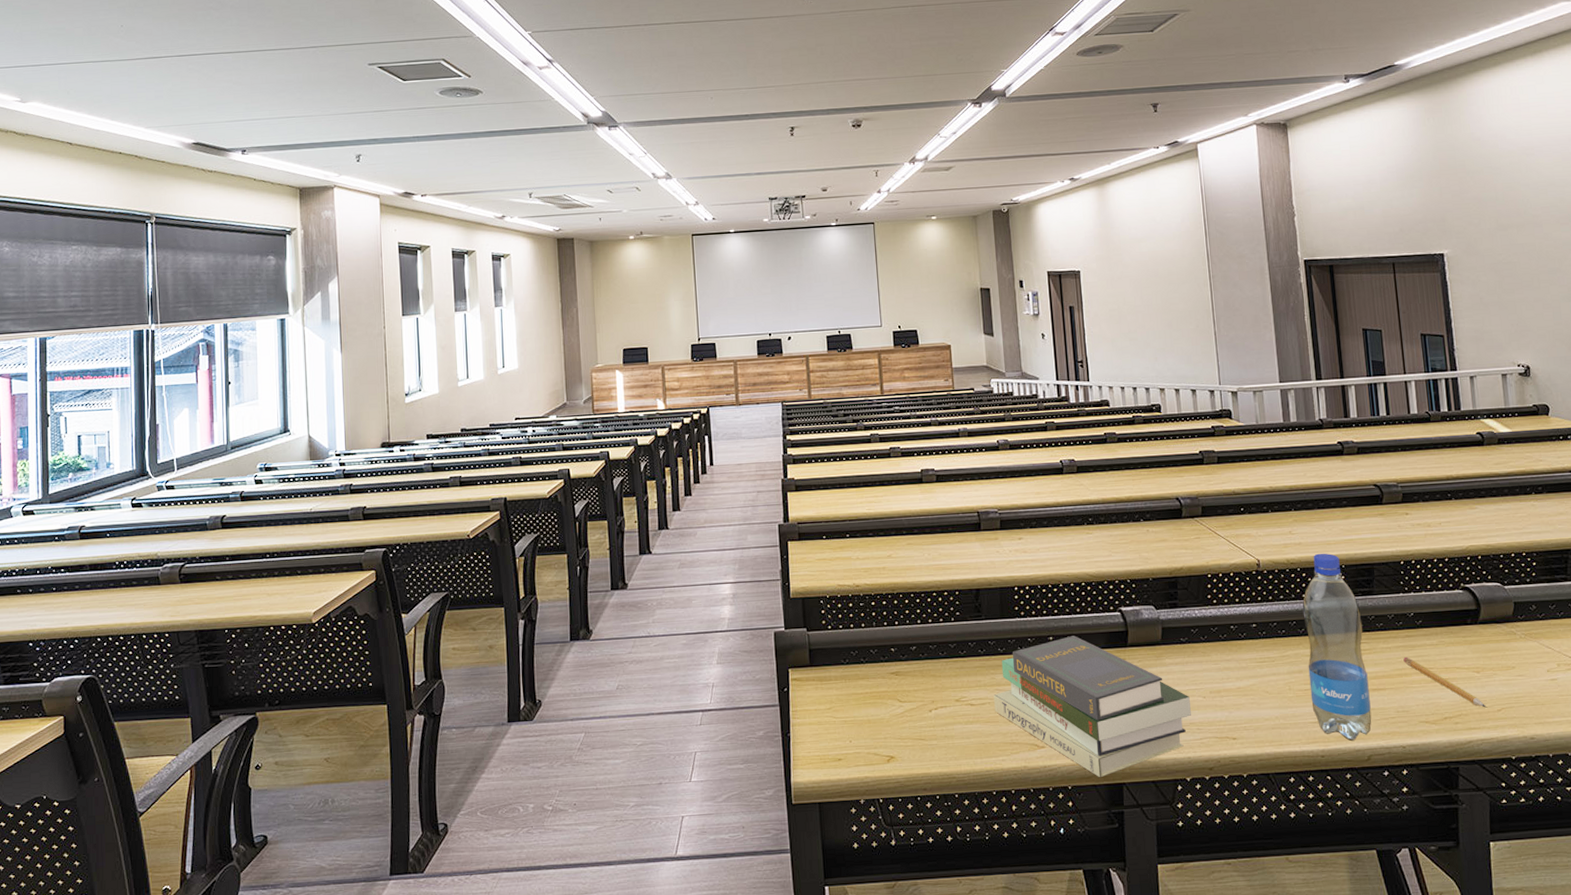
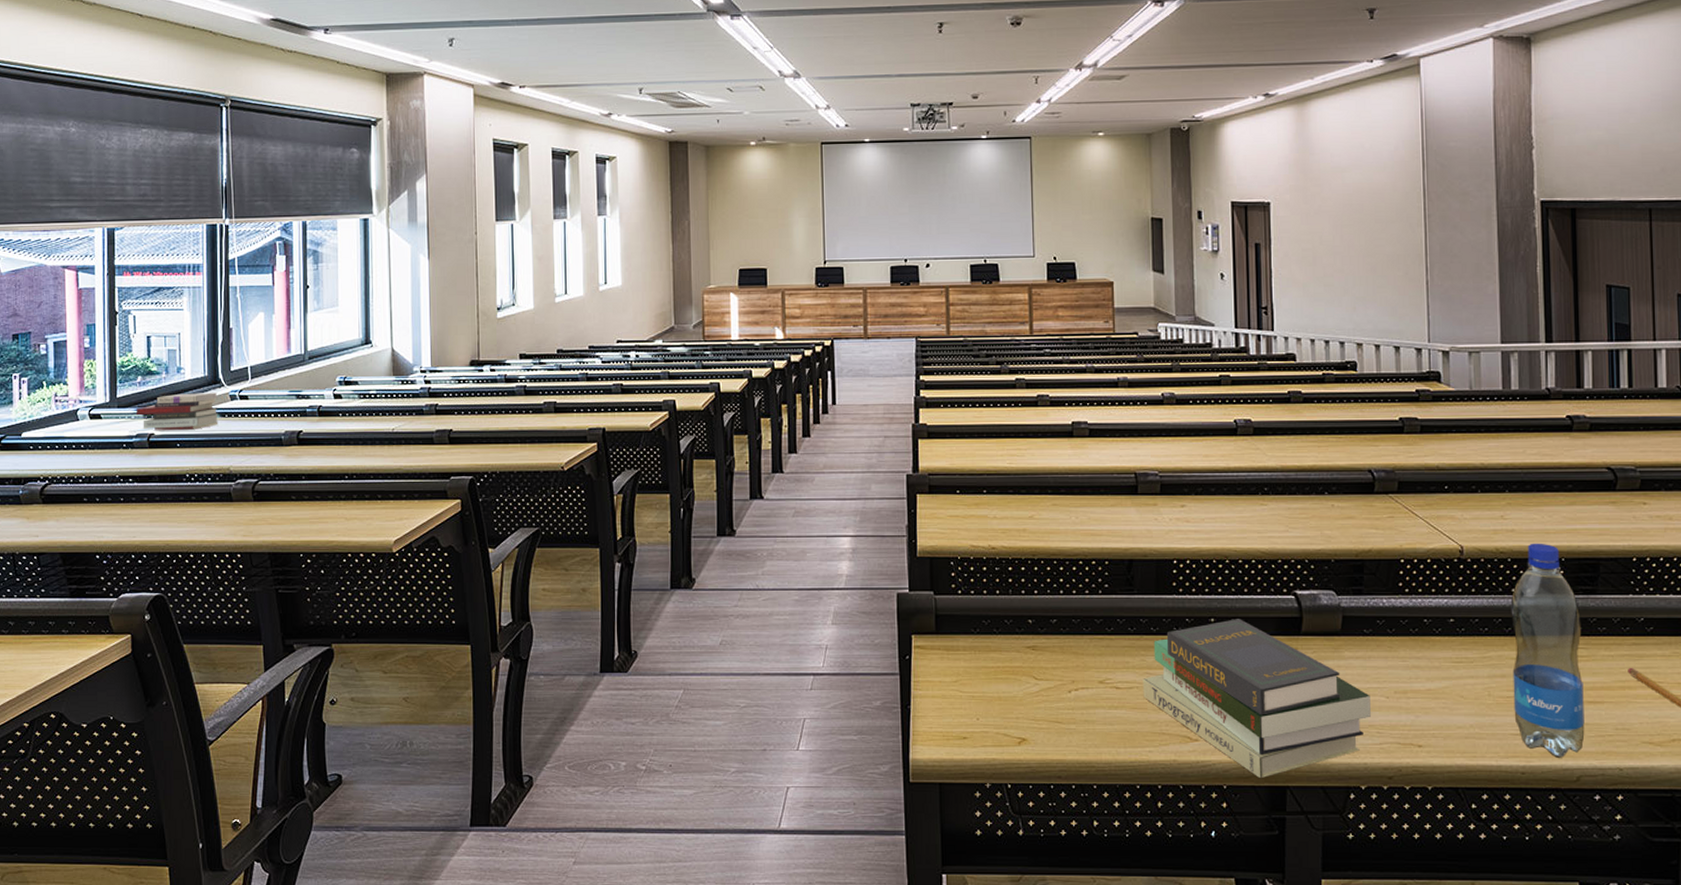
books: none [67,484,146,522] -> present [135,393,219,430]

